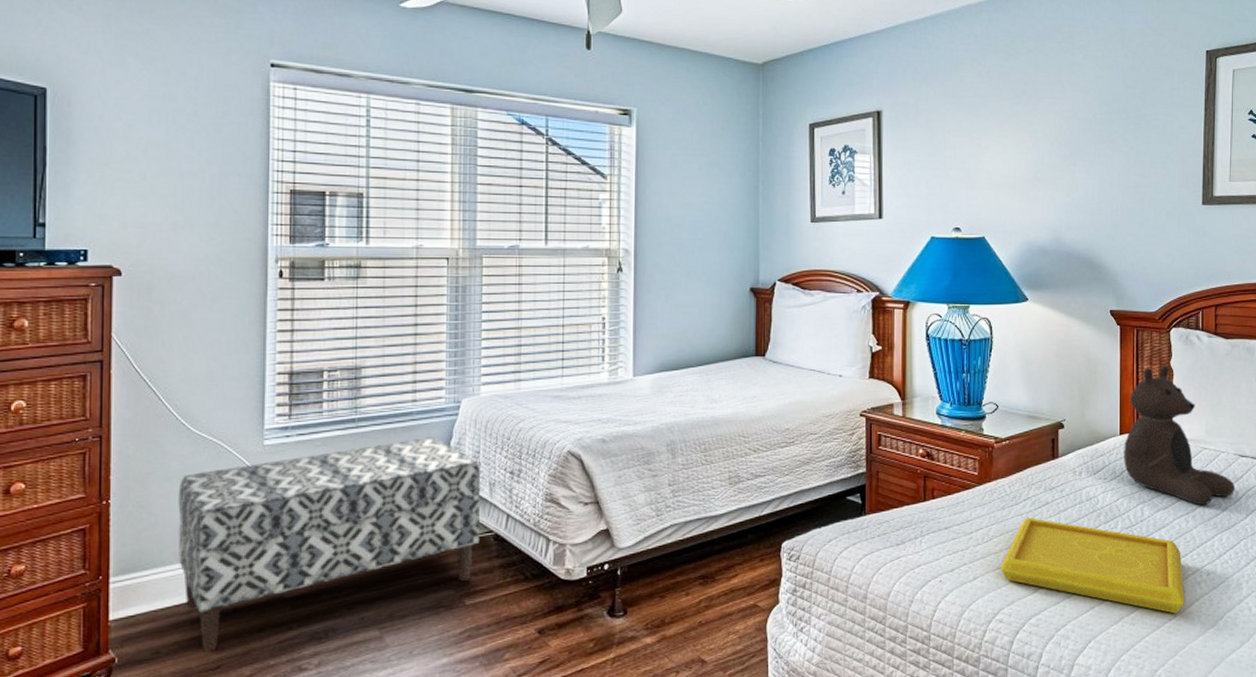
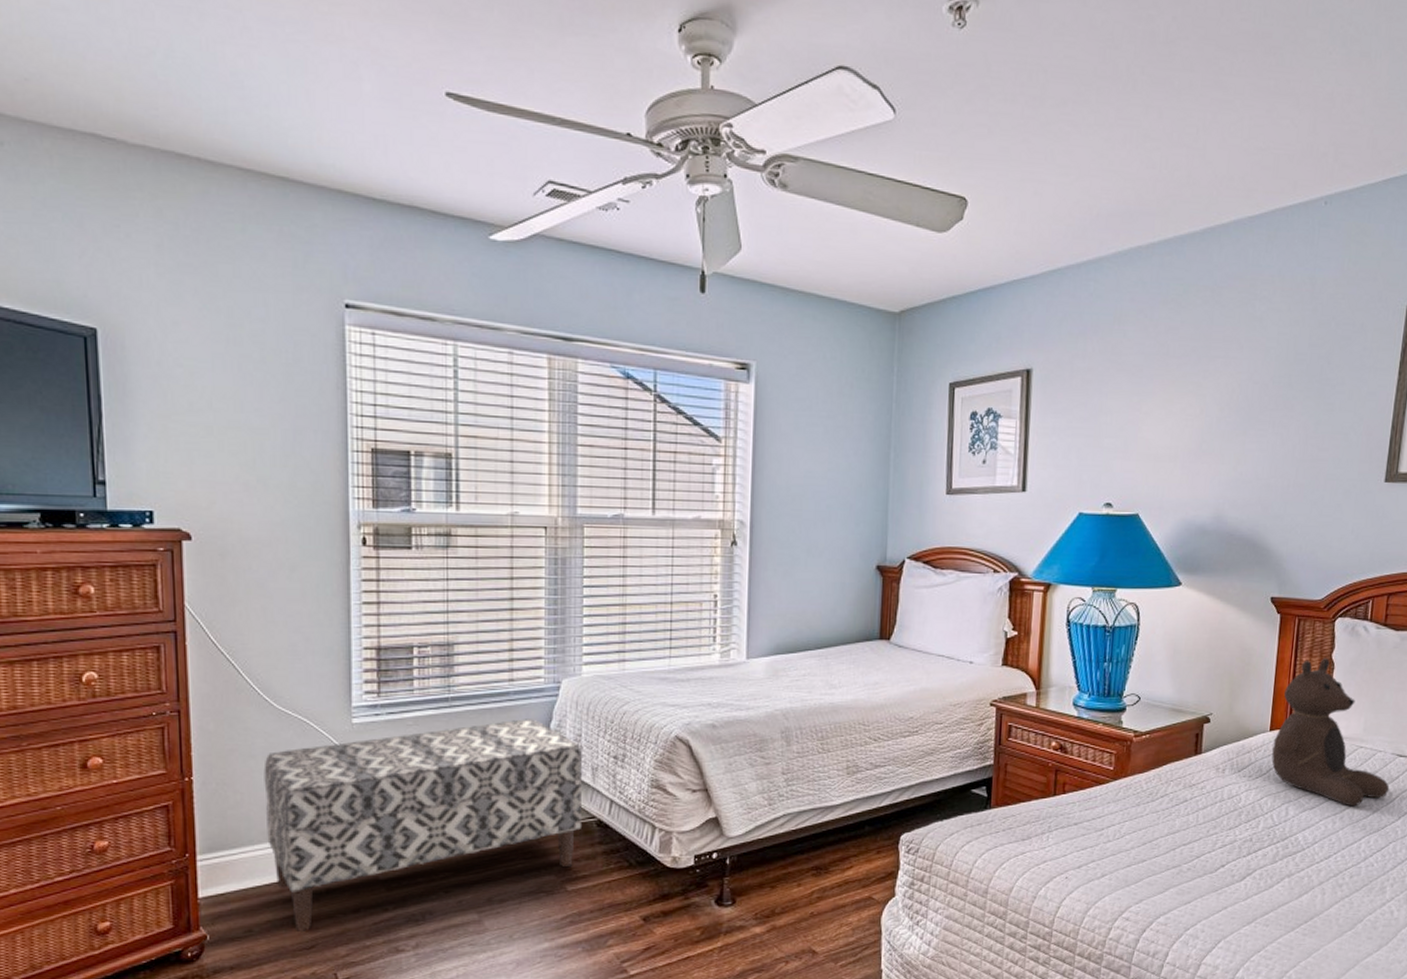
serving tray: present [1000,517,1185,614] -> none [1130,815,1325,916]

